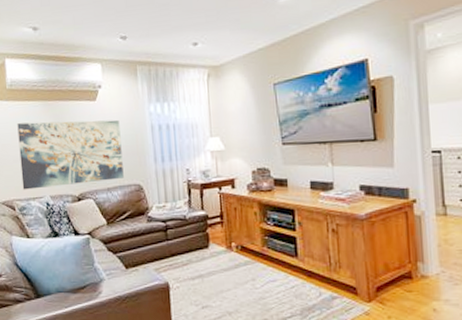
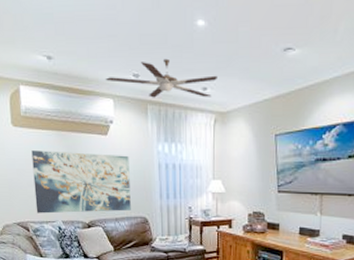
ceiling fan: none [92,18,208,59] -> present [105,58,217,98]

